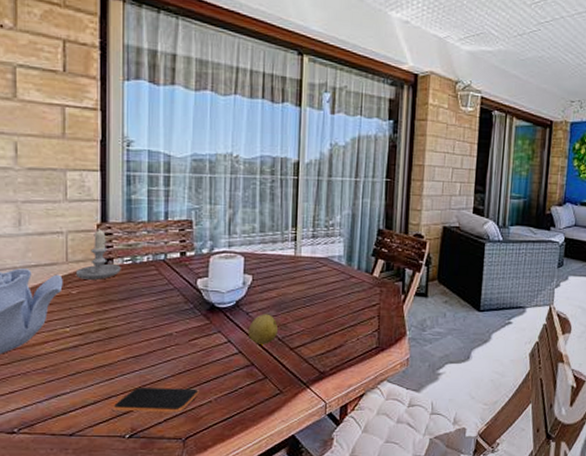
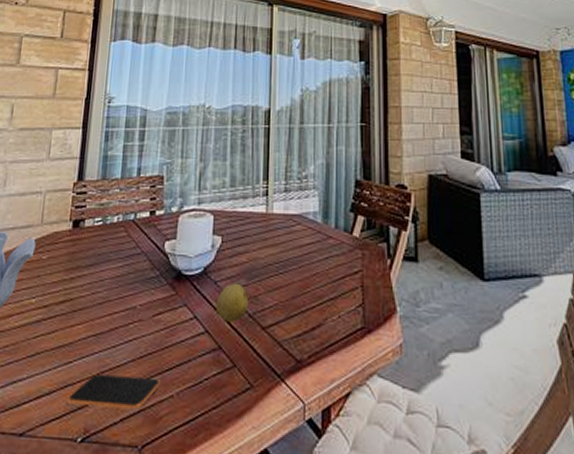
candle: present [75,228,121,280] -> none [48,187,92,243]

